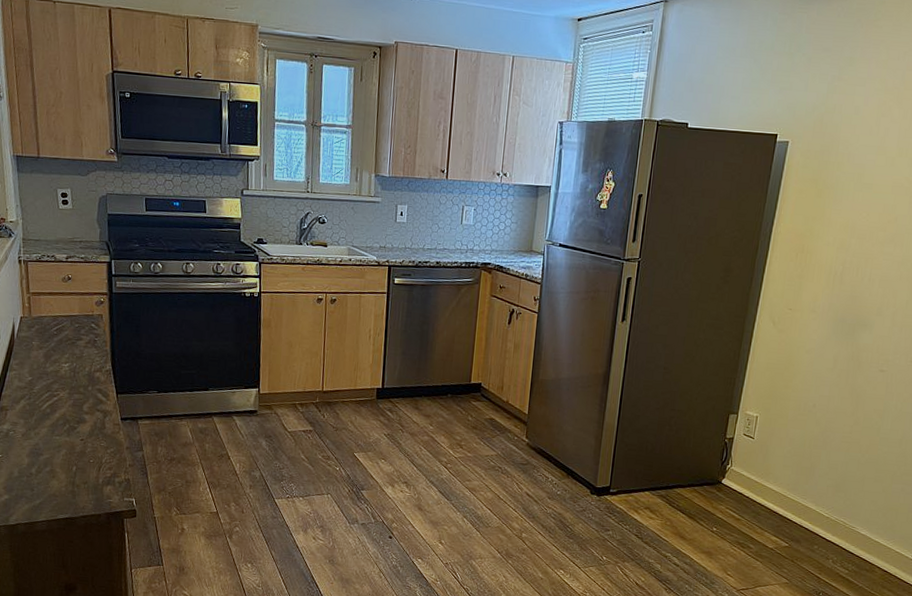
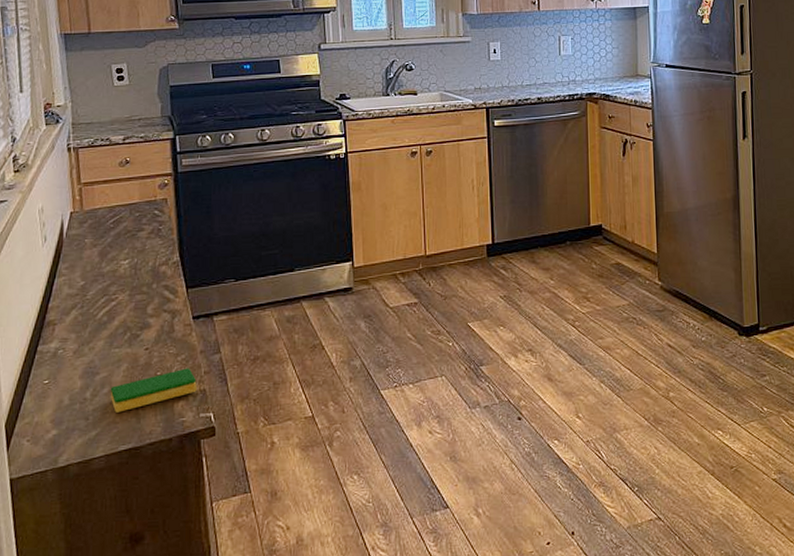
dish sponge: none [51,459,123,488] -> present [110,368,197,413]

